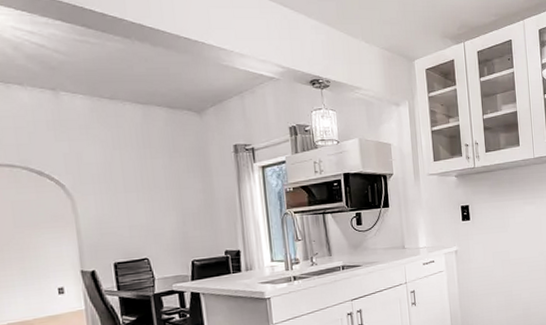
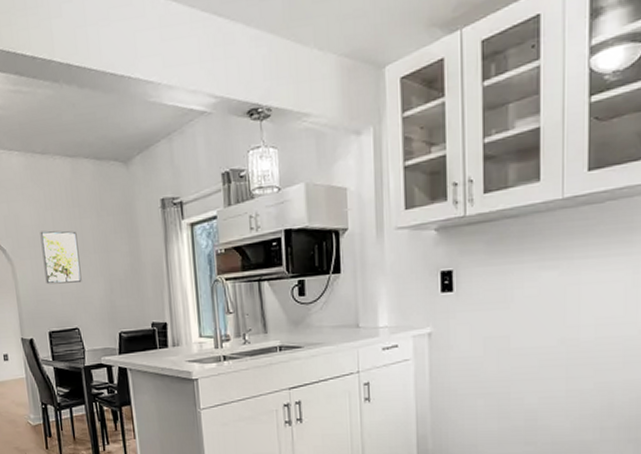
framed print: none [106,168,153,218] -> present [40,230,82,285]

